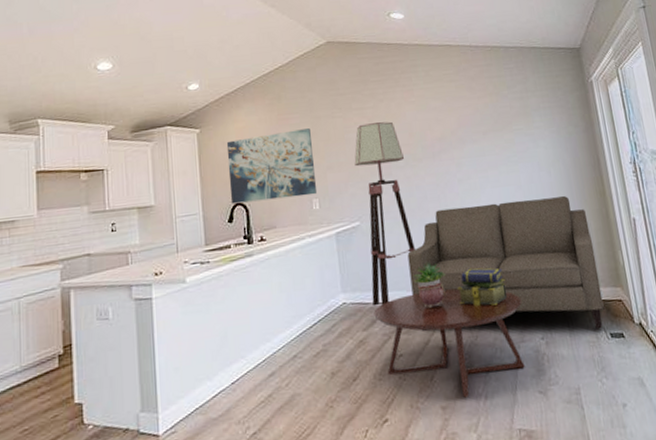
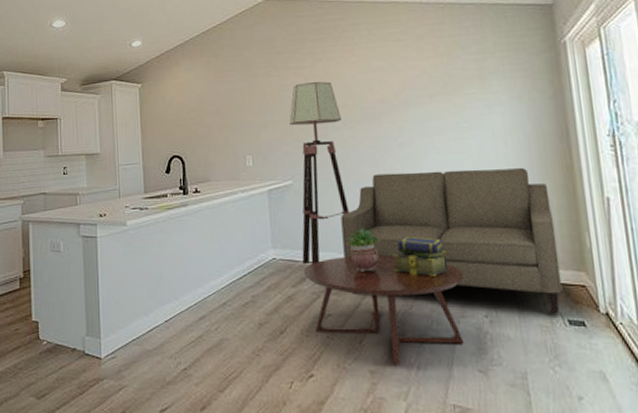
wall art: present [226,128,318,204] -> none [165,86,251,156]

